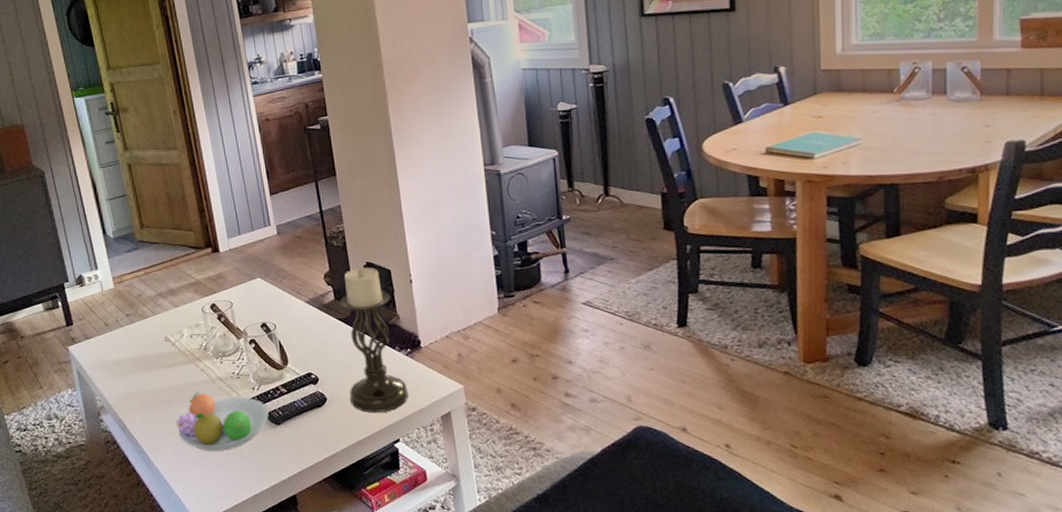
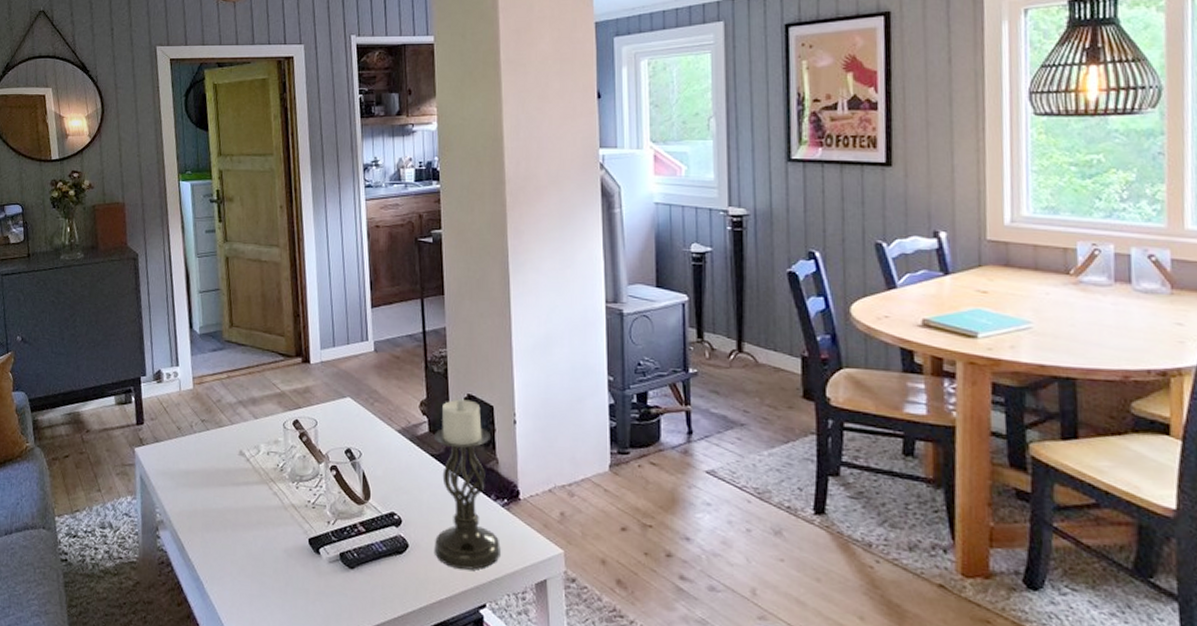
fruit bowl: present [176,392,269,451] -> none [239,518,342,591]

